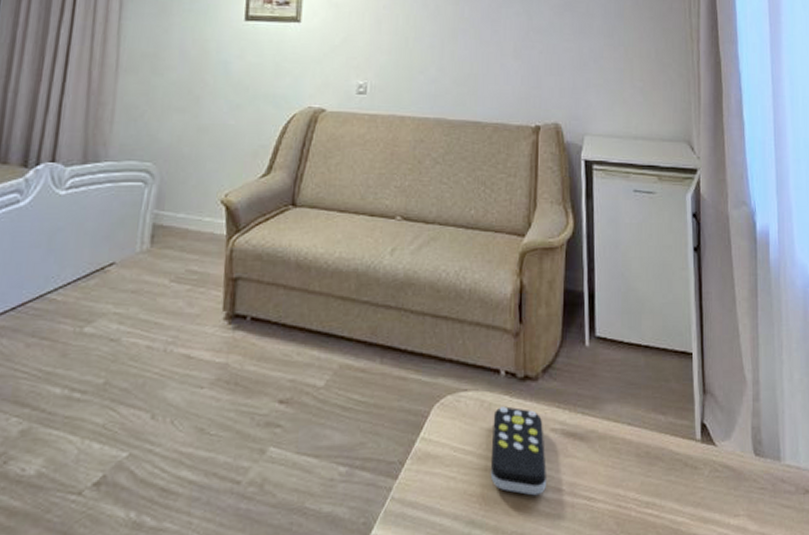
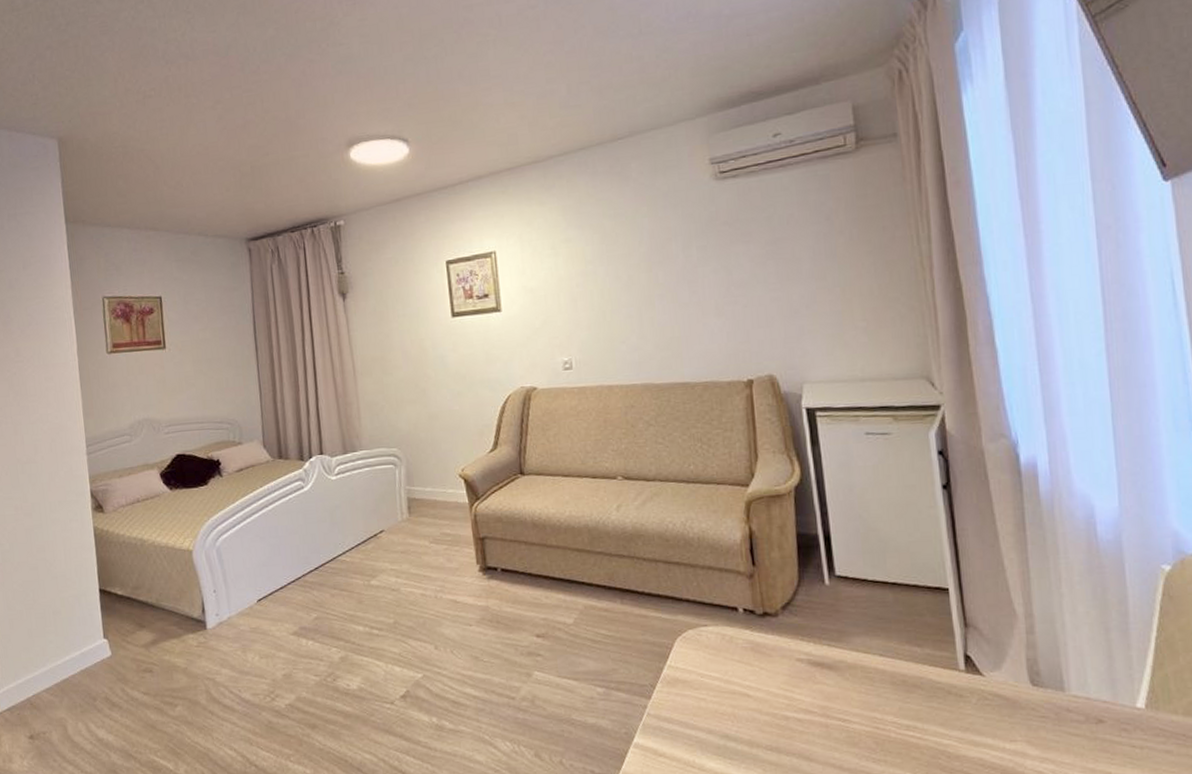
remote control: present [490,406,546,496] -> none [736,639,797,716]

